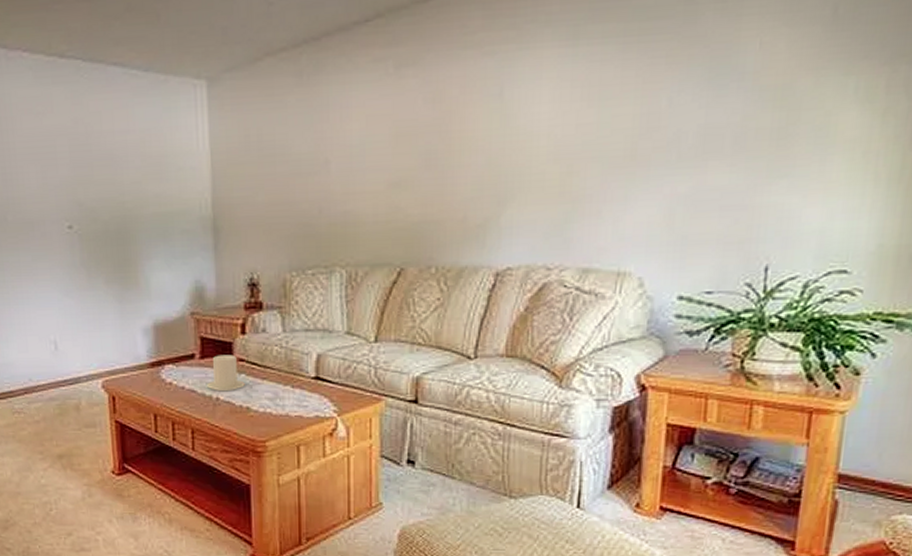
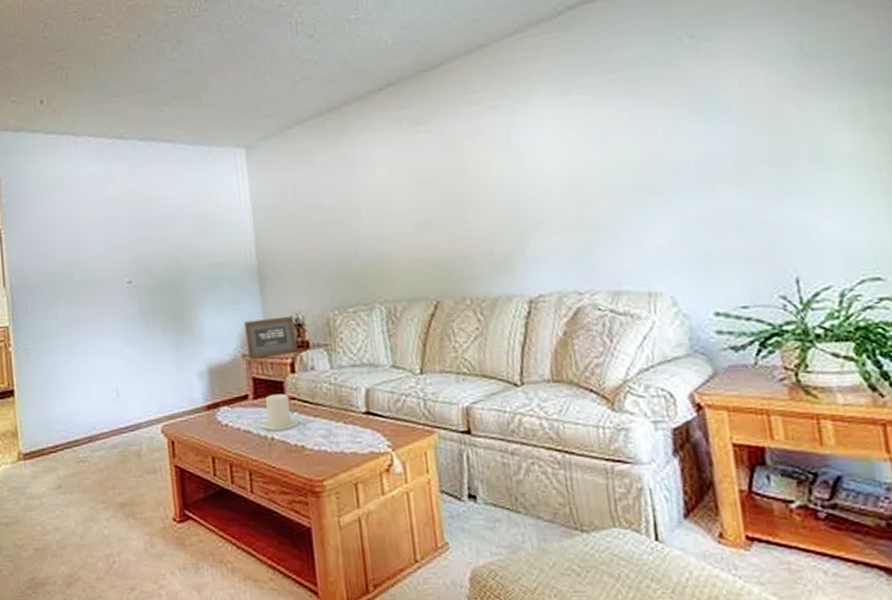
picture frame: none [195,274,250,317] -> present [244,315,298,359]

